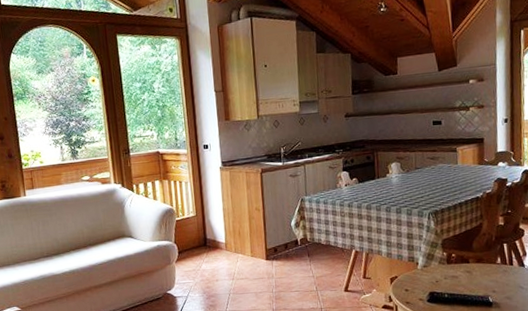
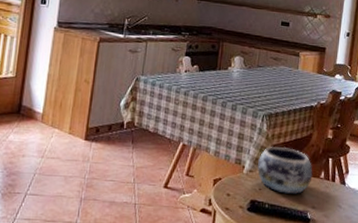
decorative bowl: none [430,239,489,283] -> present [257,146,313,195]

